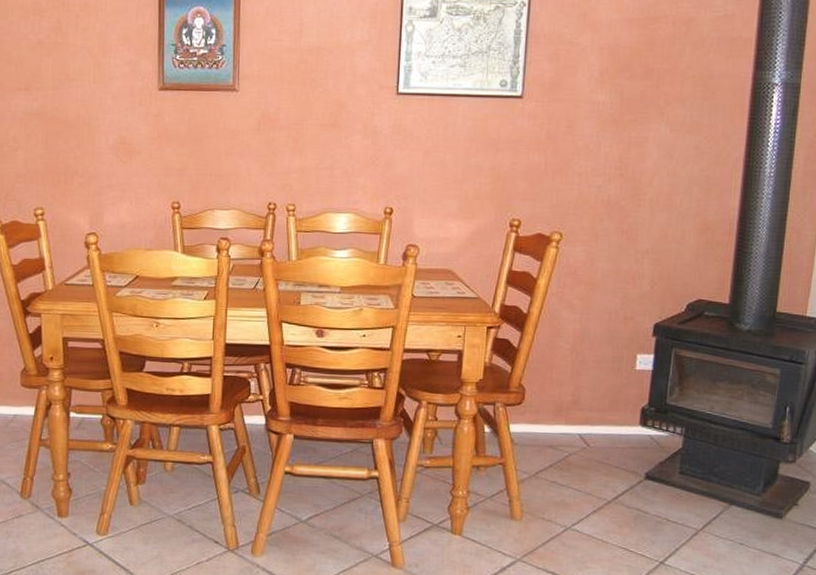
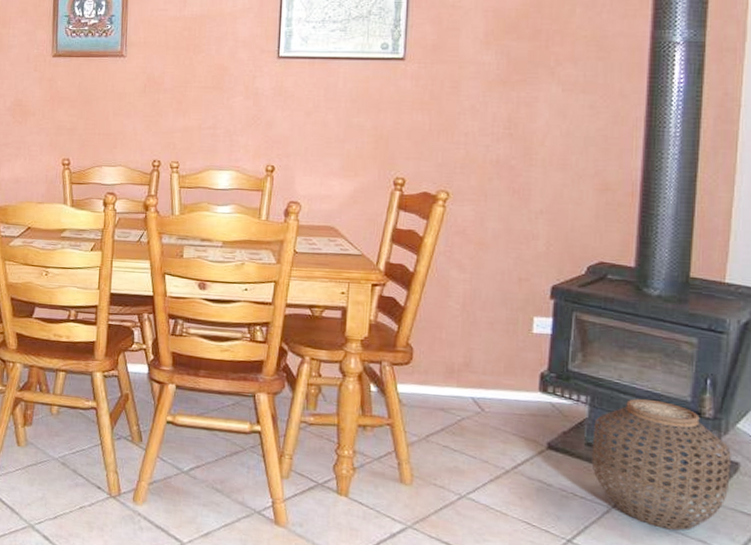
woven basket: none [684,427,804,547] -> present [591,399,731,531]

